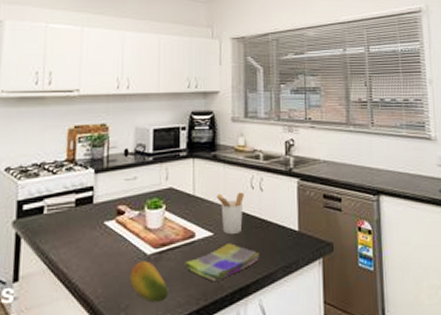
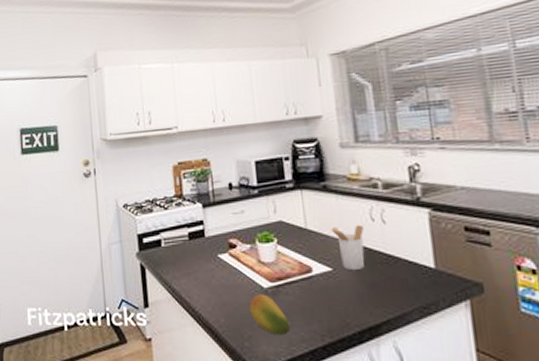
dish towel: present [185,243,259,283] -> none [304,279,389,320]

